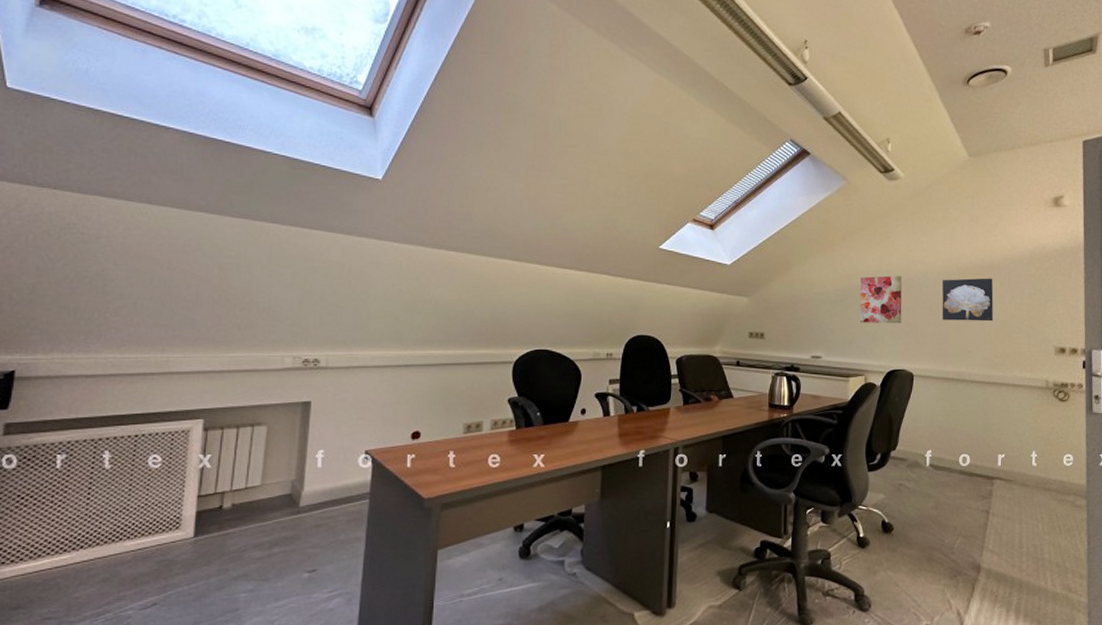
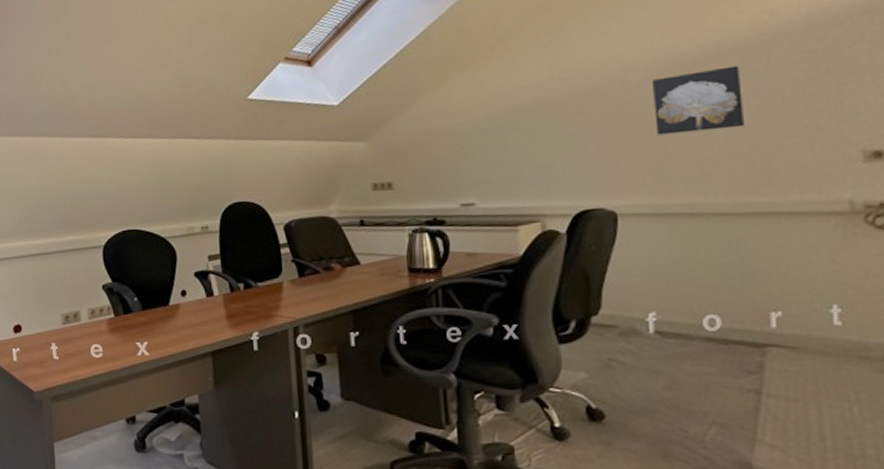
wall art: present [859,276,902,324] -> none [522,84,591,154]

